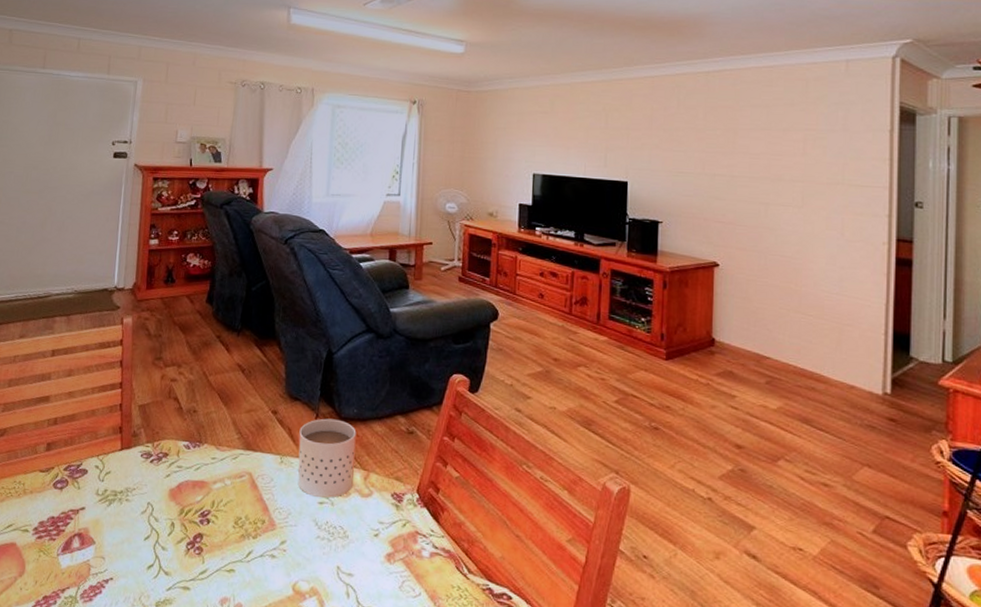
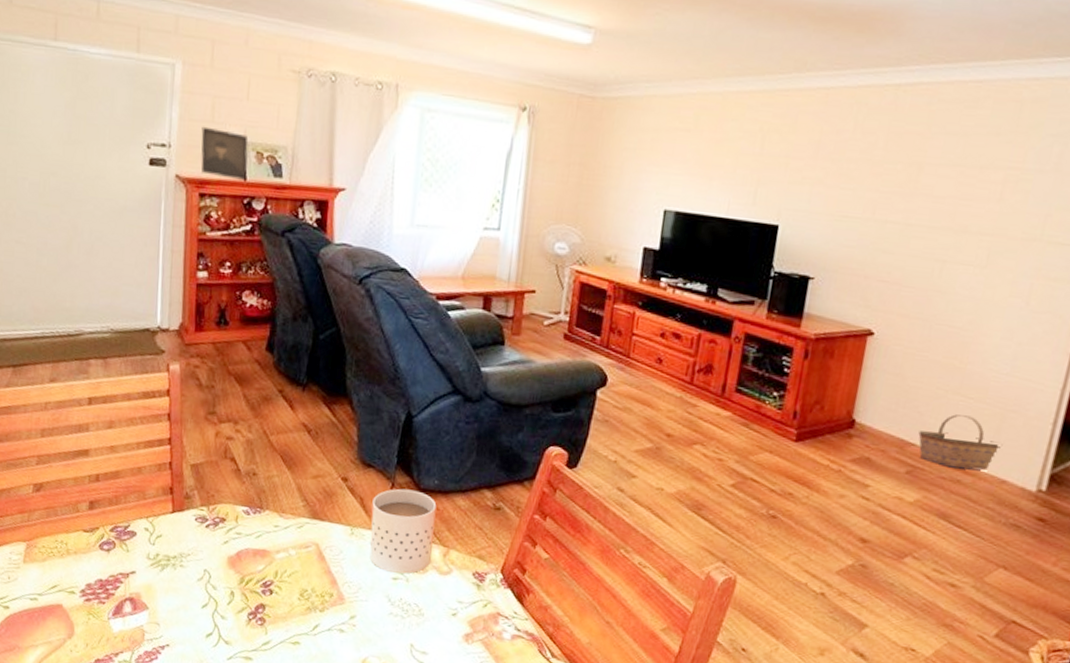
picture frame: none [155,126,194,166] -> present [200,126,248,180]
basket: none [771,330,845,379] -> present [918,414,1003,471]

